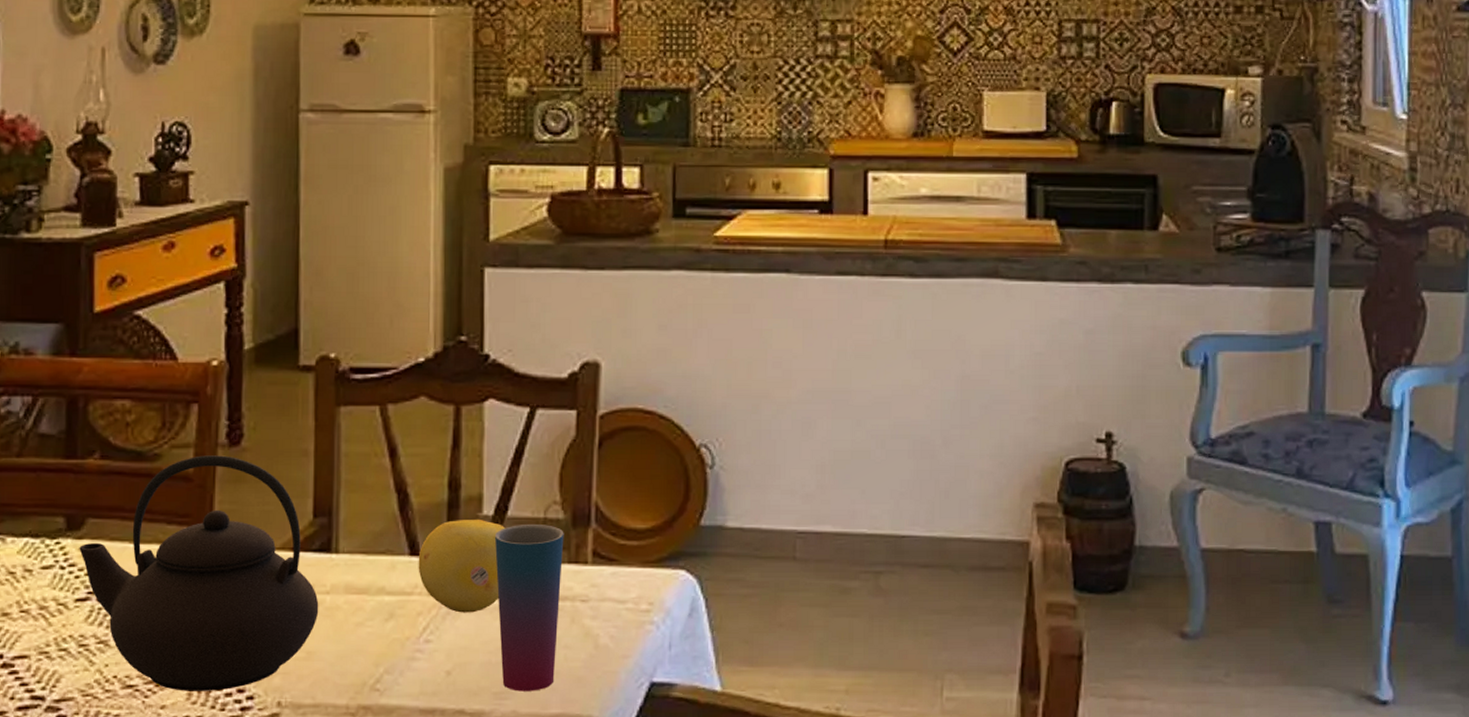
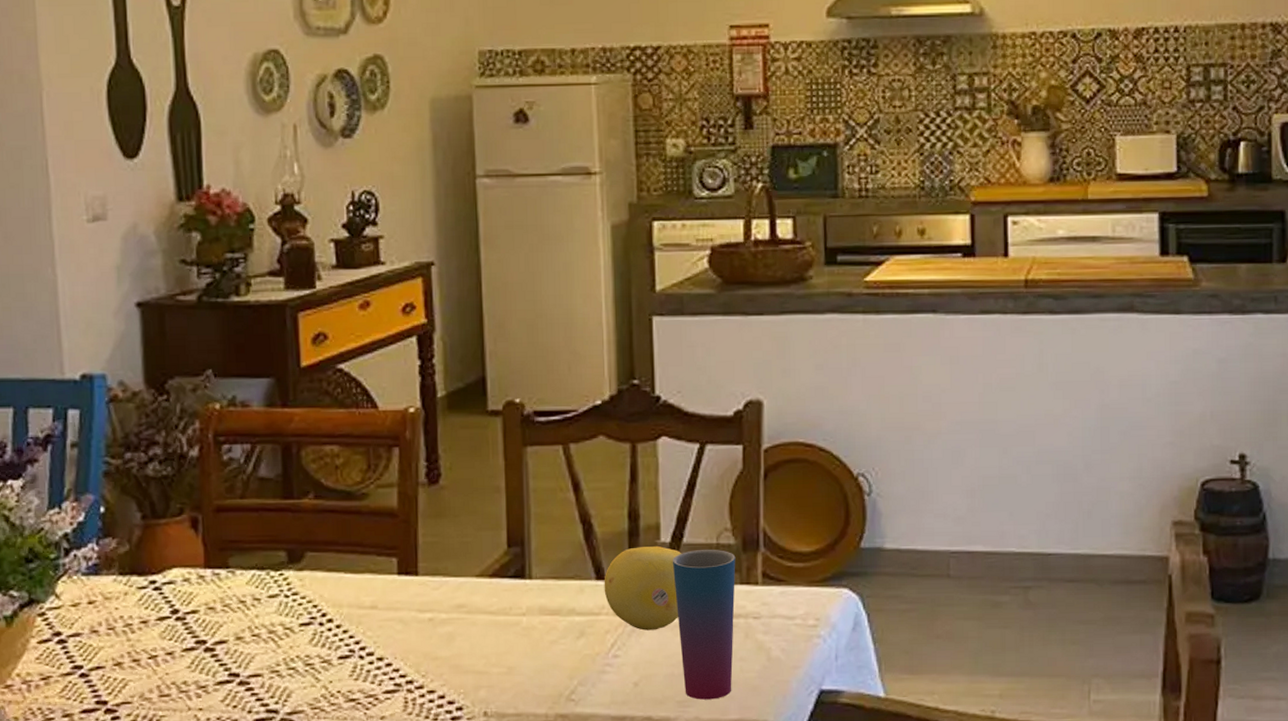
teapot: present [79,455,319,691] -> none [300,493,517,704]

